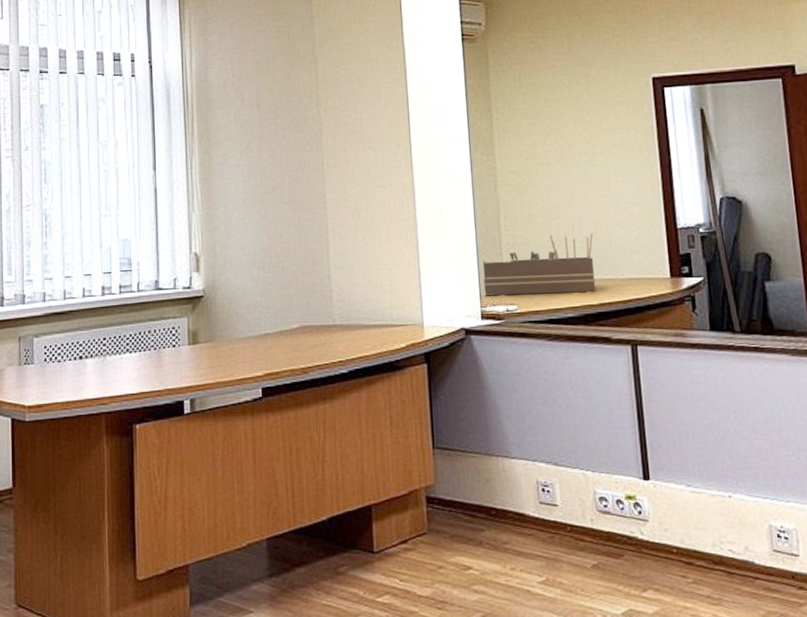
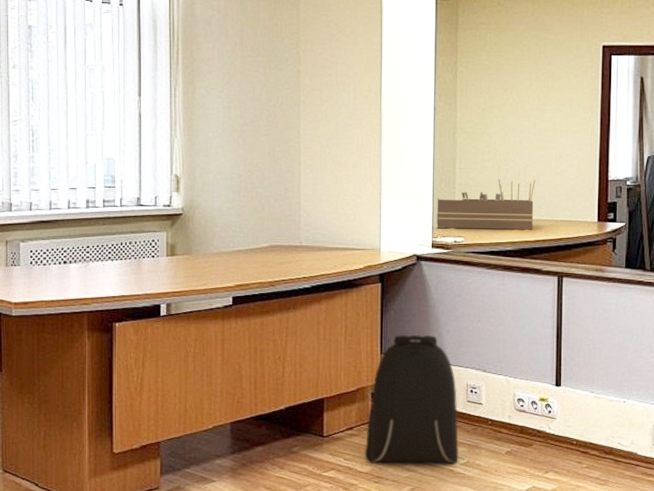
backpack: none [423,422,535,583] -> present [364,334,459,463]

